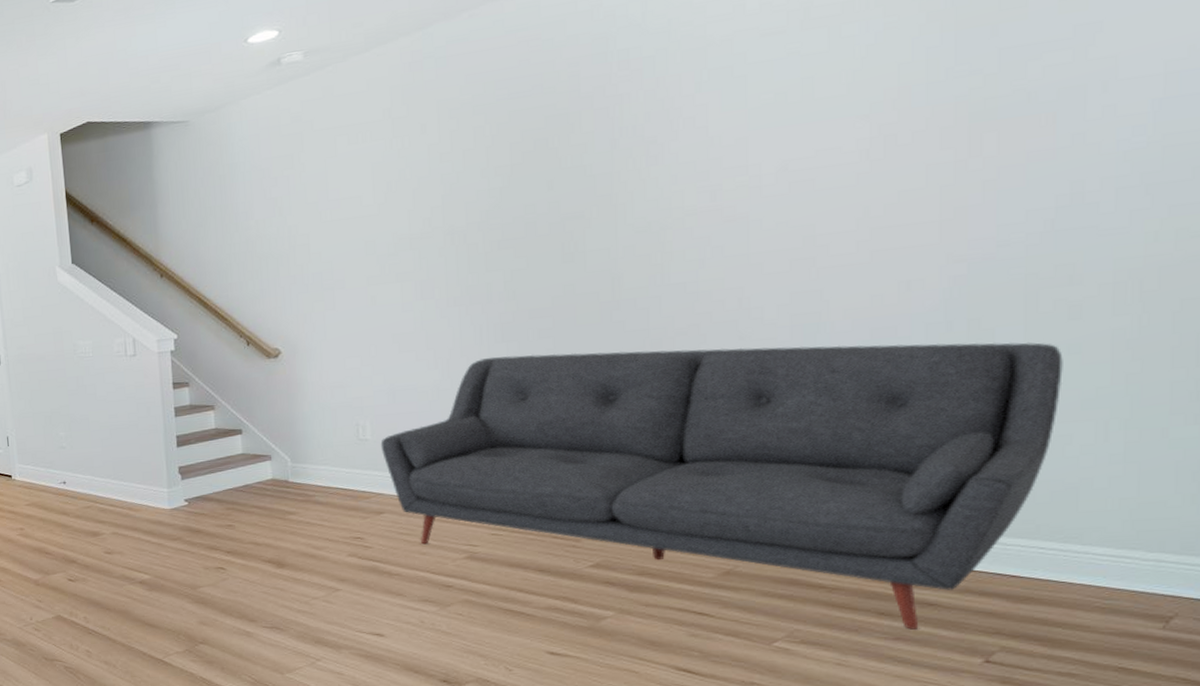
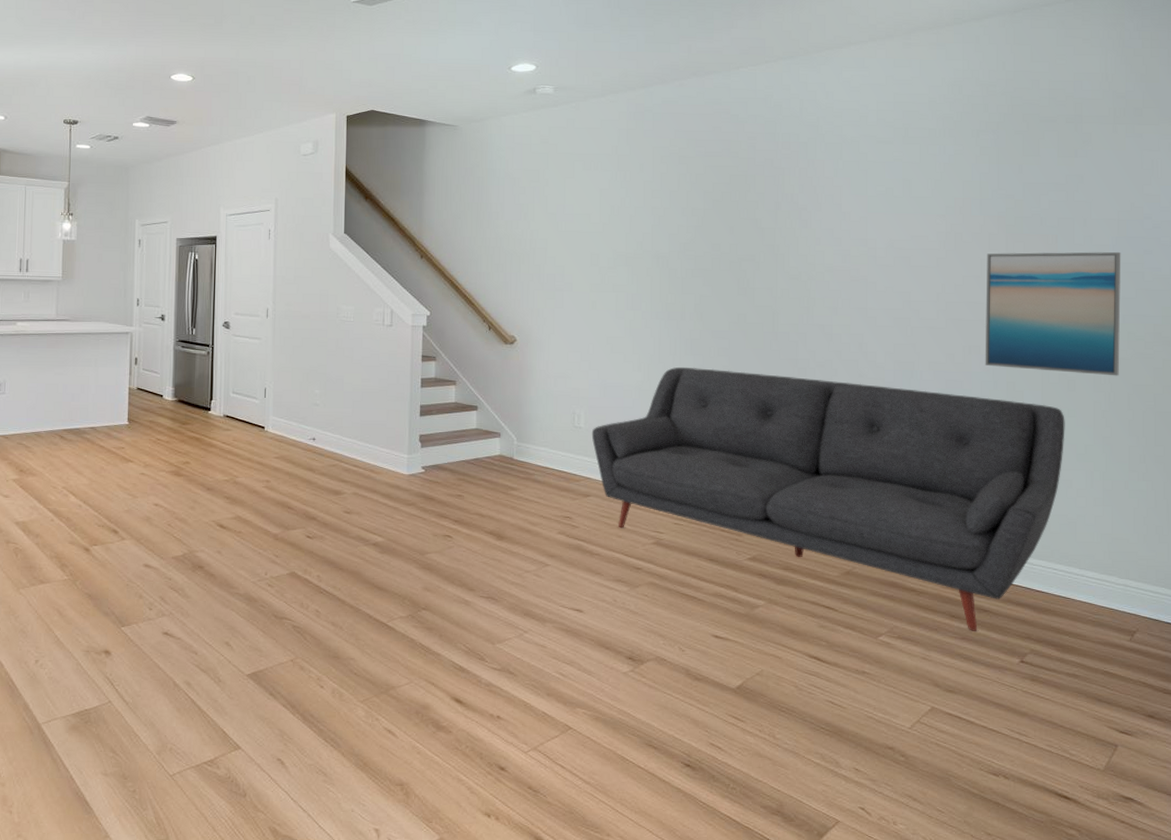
wall art: none [932,118,1168,304] -> present [985,251,1121,376]

